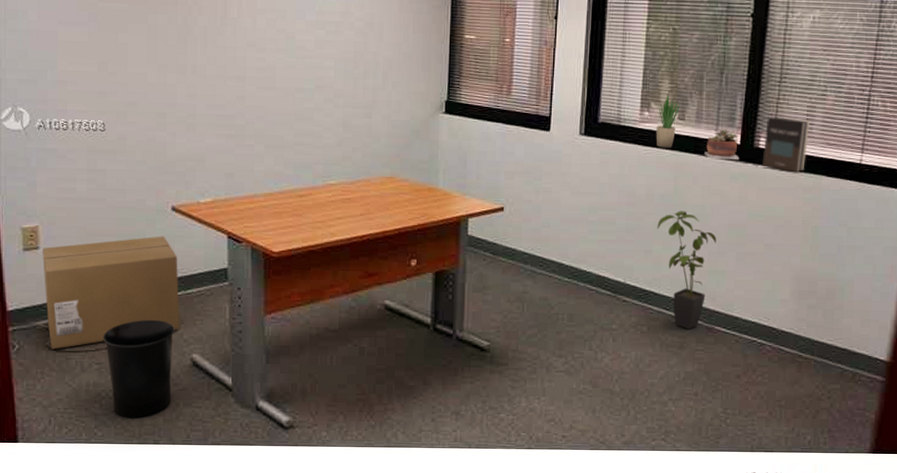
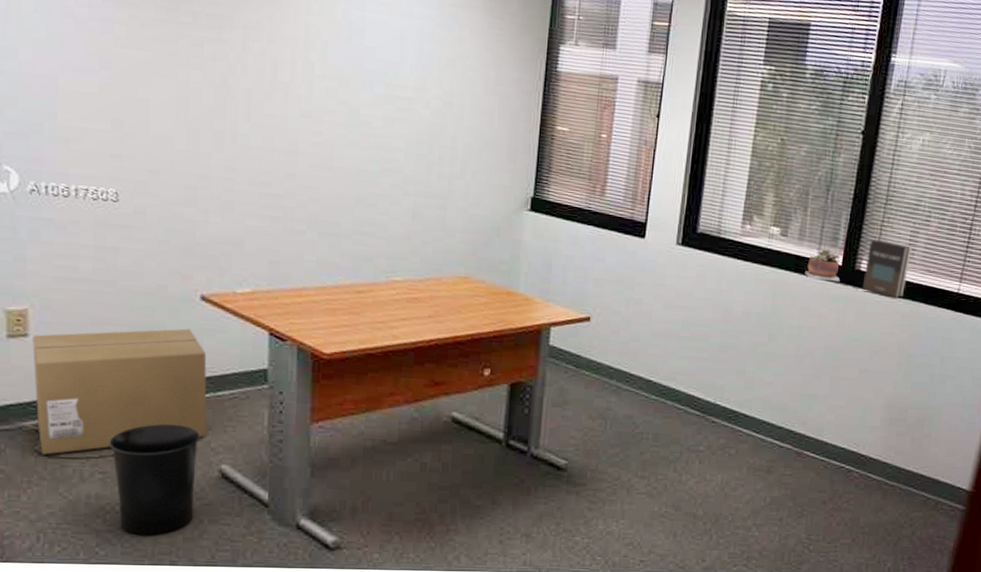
potted plant: present [656,94,682,148] -> none [756,207,785,265]
house plant: present [657,211,717,330] -> none [752,331,812,454]

